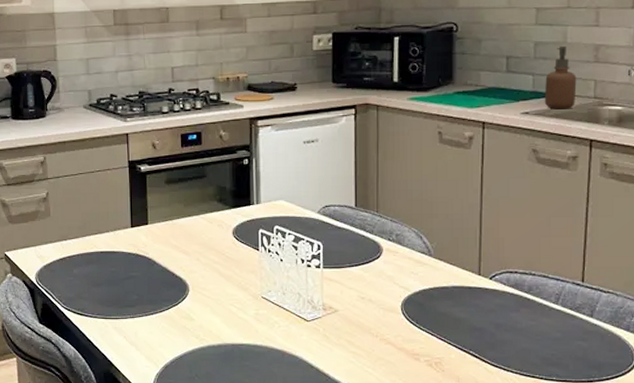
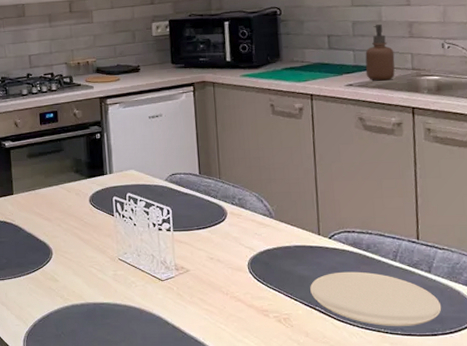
plate: none [465,314,601,372] -> present [310,271,442,326]

